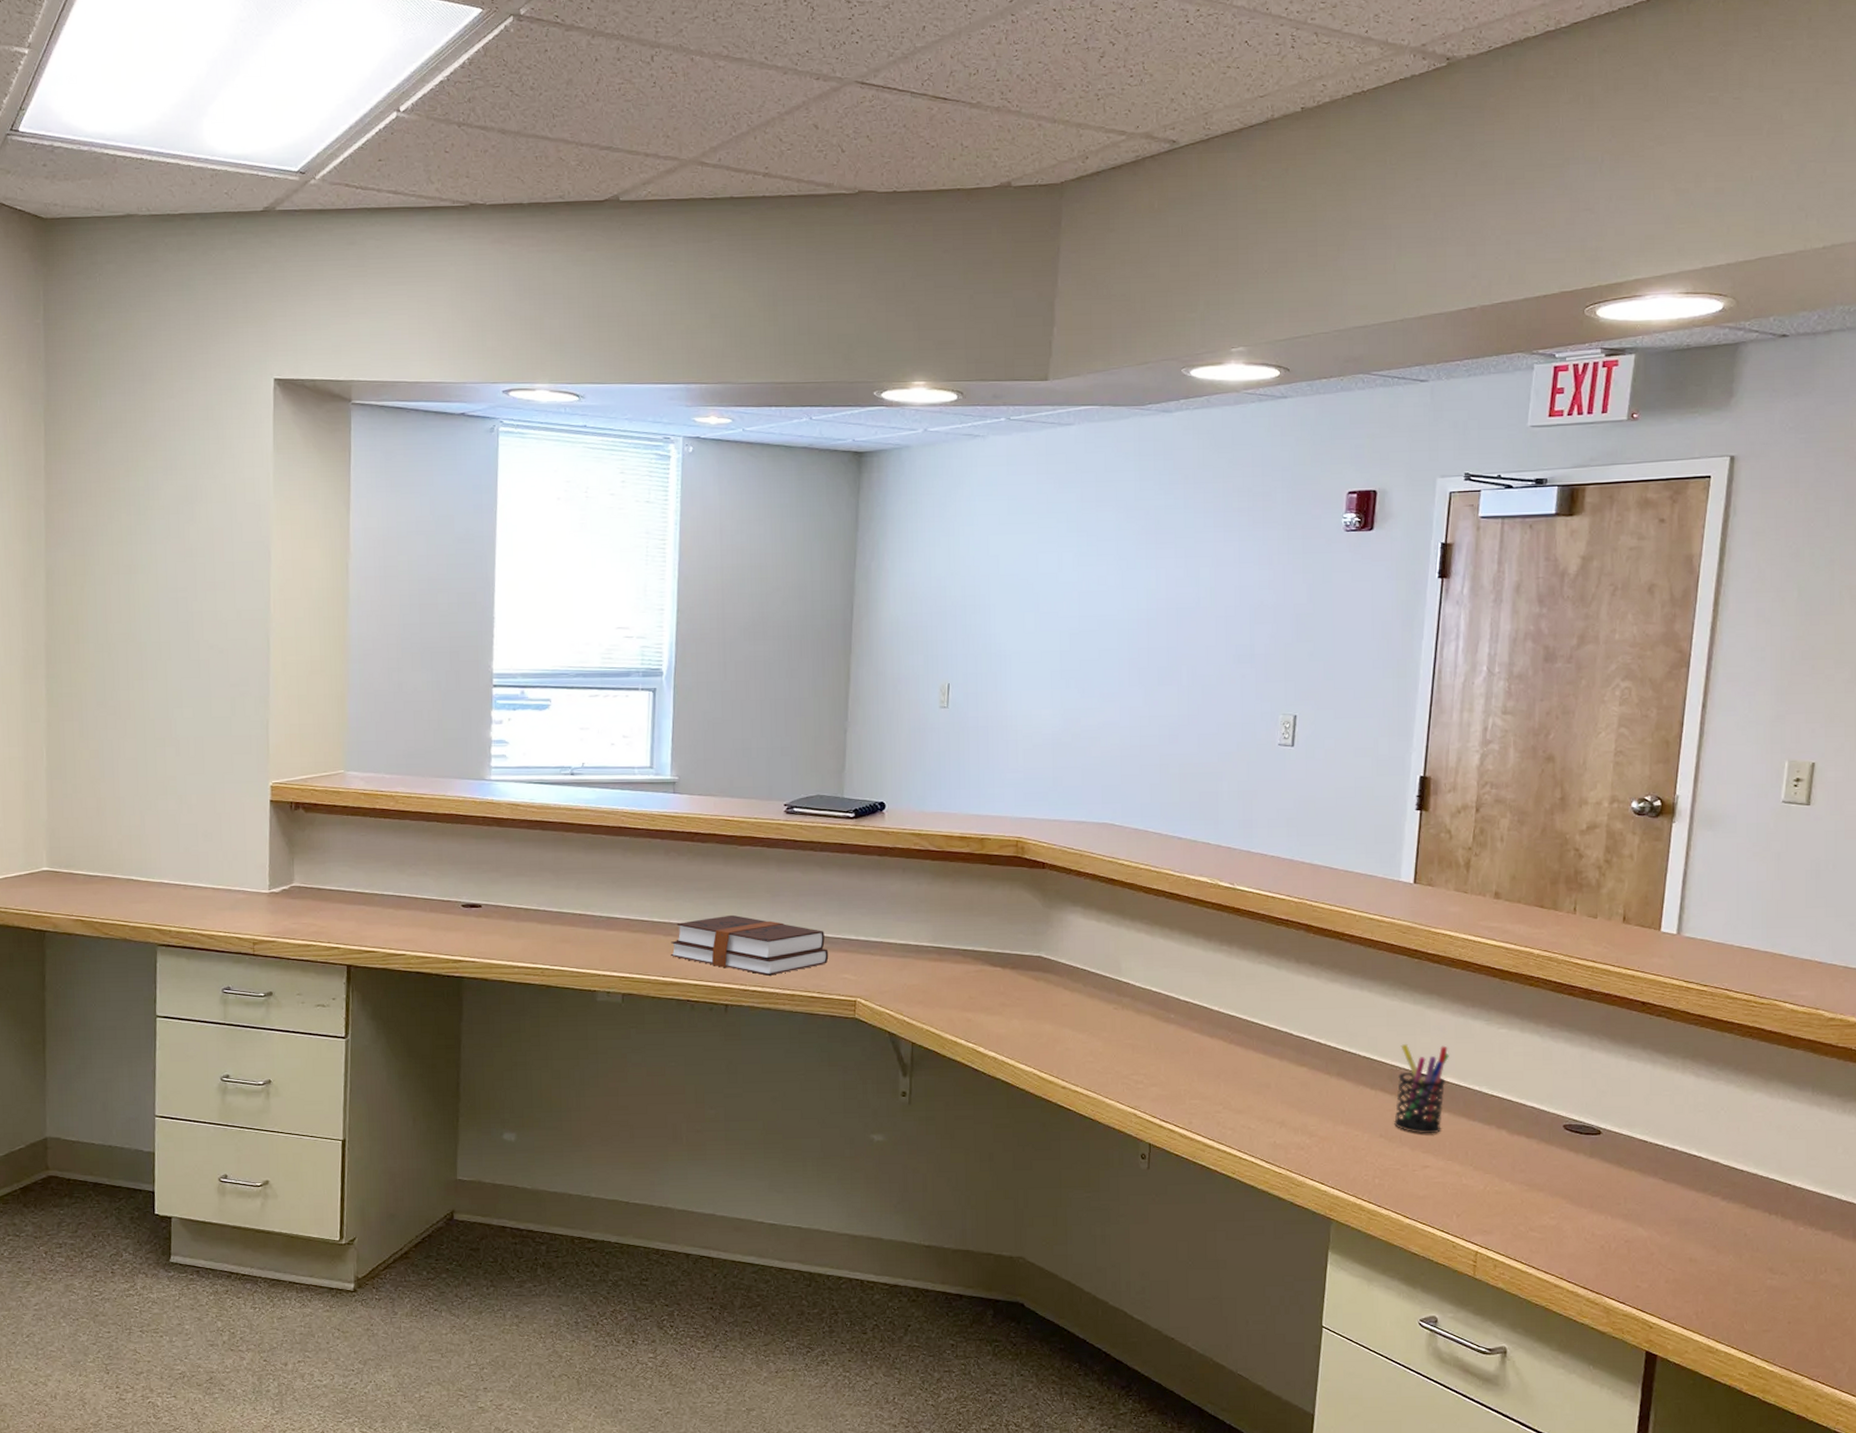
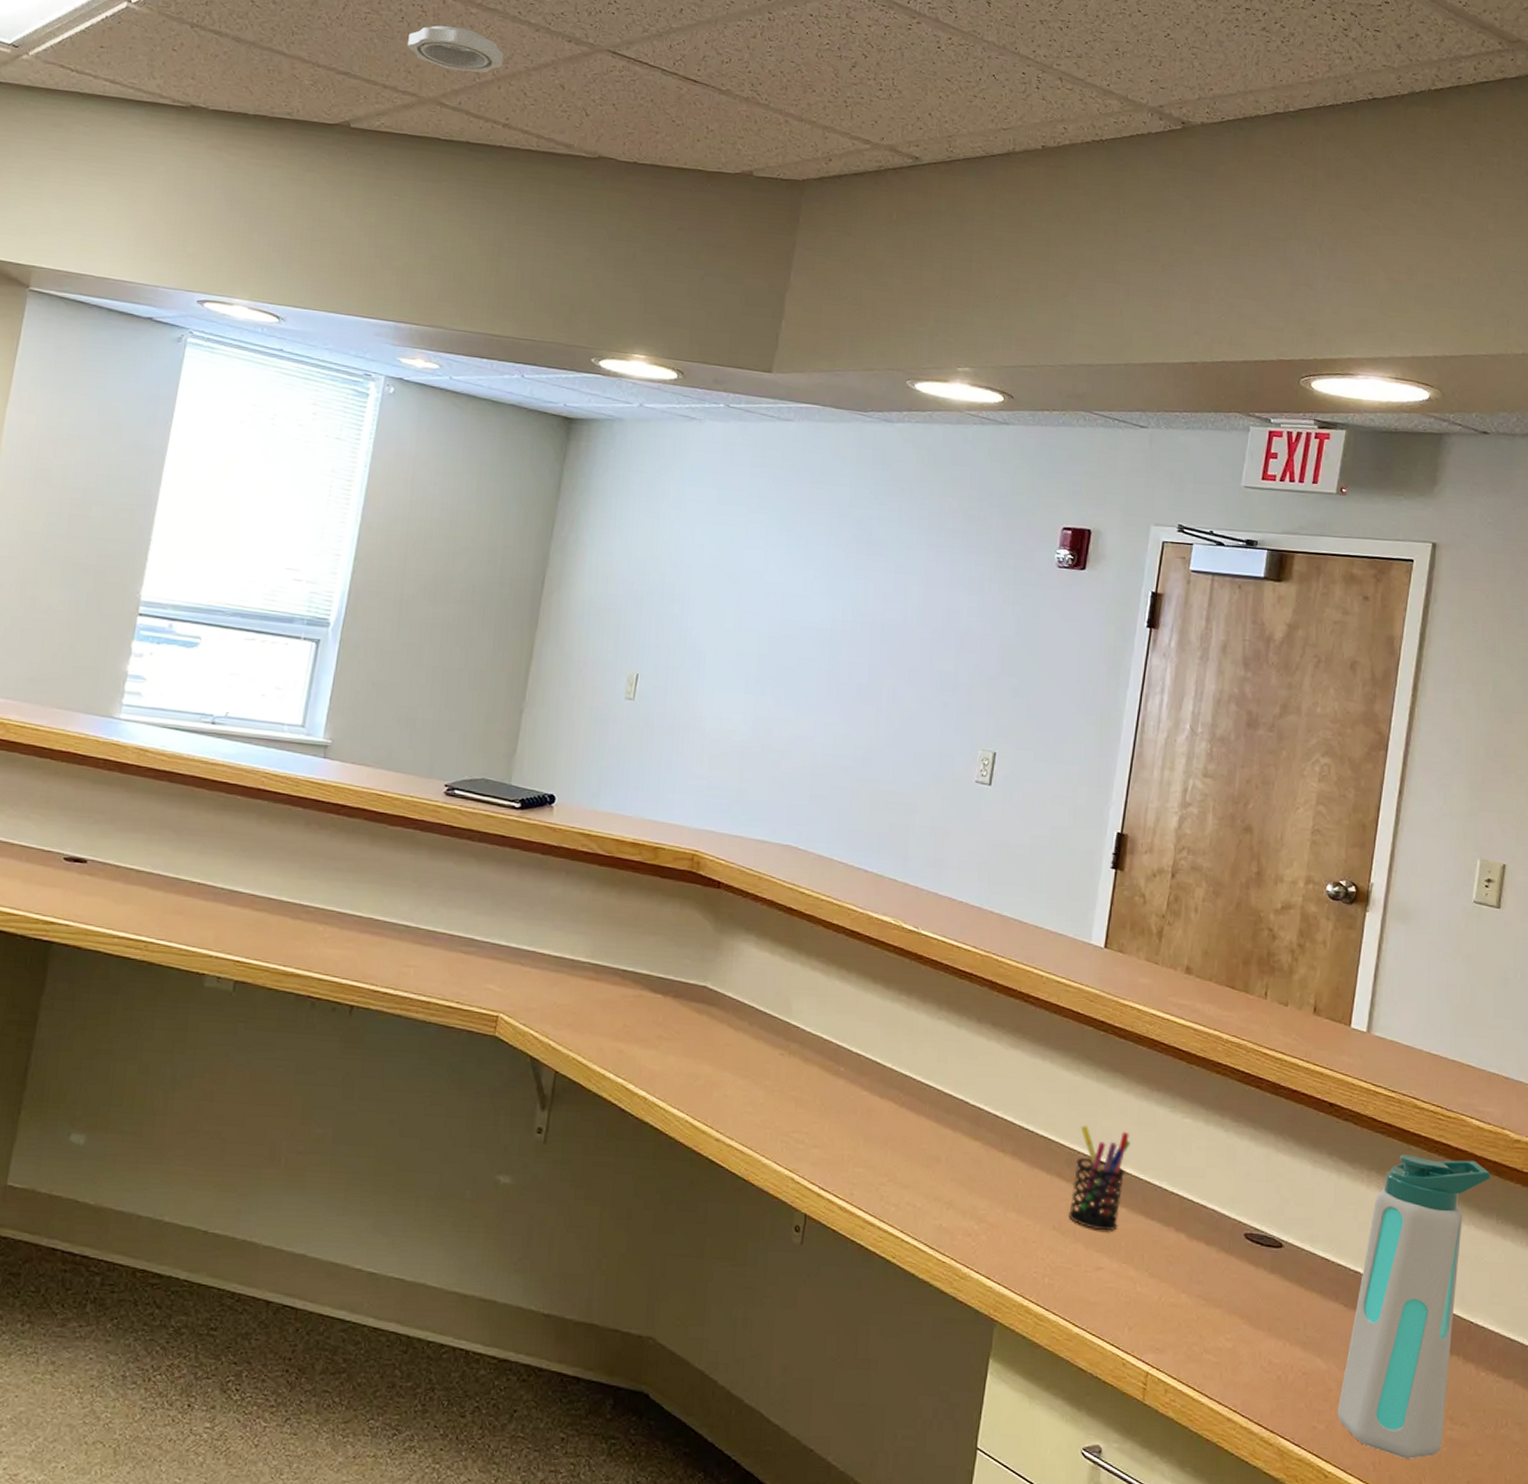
smoke detector: none [662,83,756,128] -> present [406,25,504,73]
hardback book: present [670,914,829,976] -> none [295,902,474,977]
water bottle: none [1659,1040,1806,1307] -> present [1337,1154,1491,1459]

